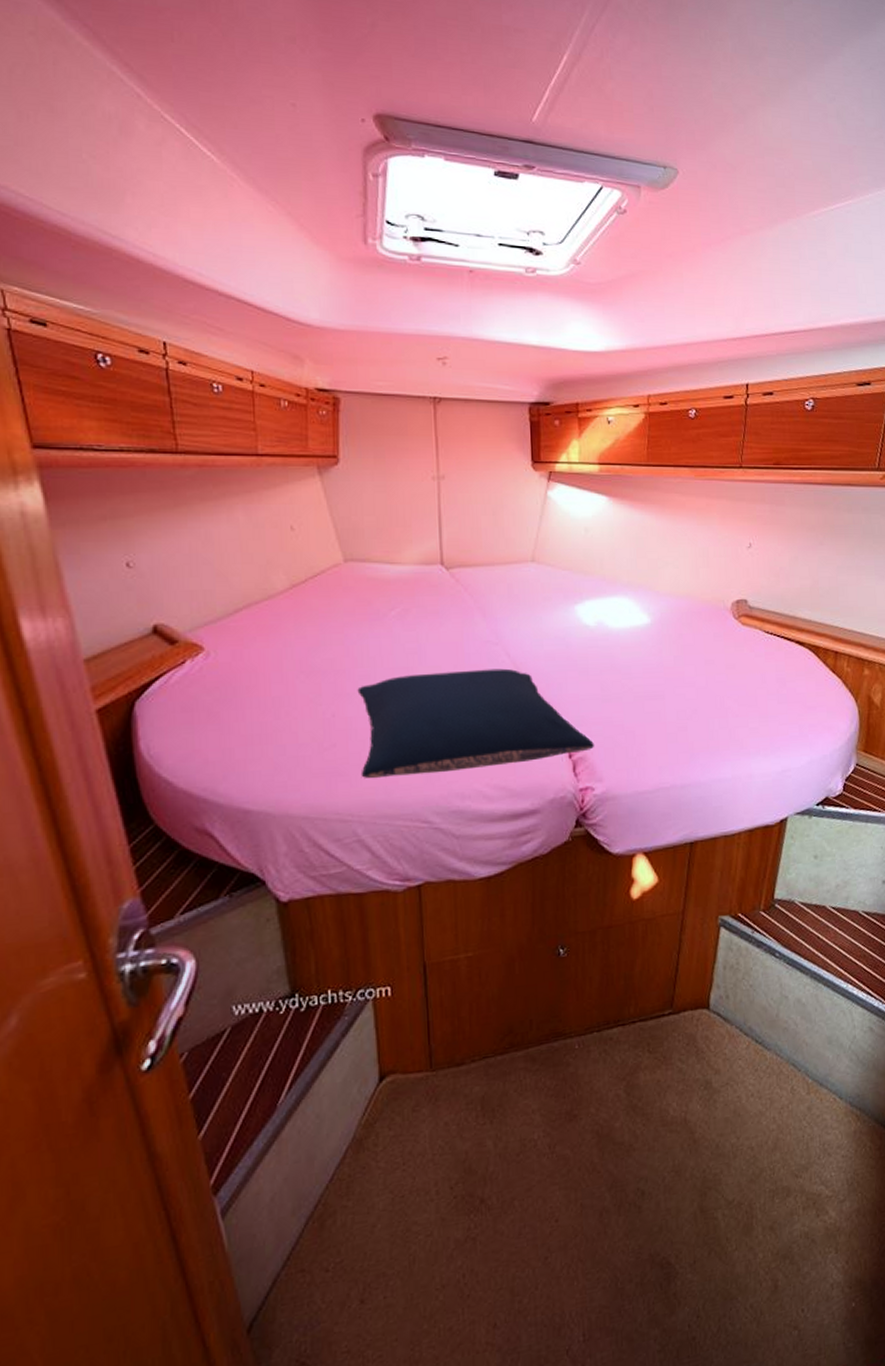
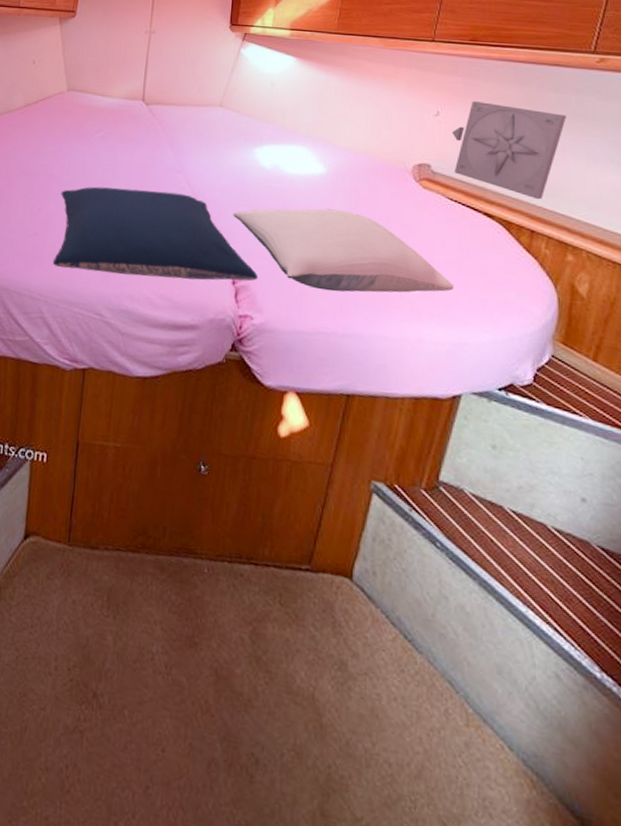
pillow: none [561,660,776,746] -> present [233,208,455,293]
compass: none [764,529,859,621] -> present [452,101,566,200]

